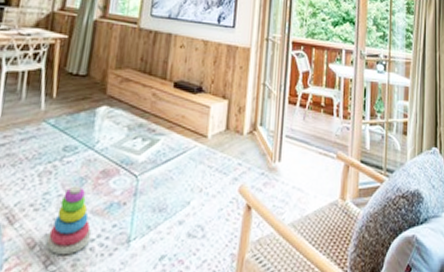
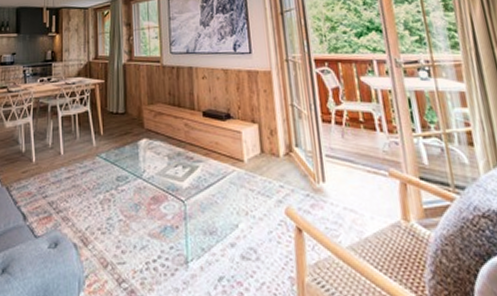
stacking toy: present [46,186,92,256] -> none [116,211,153,275]

